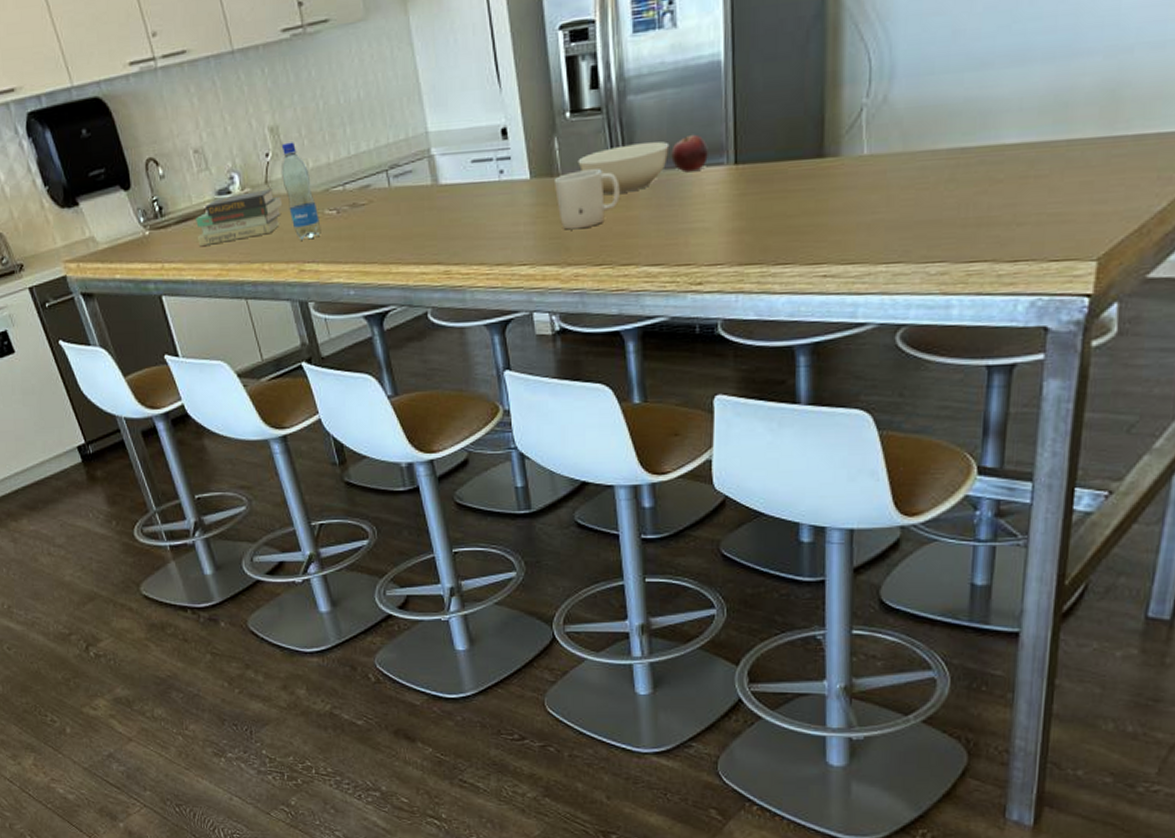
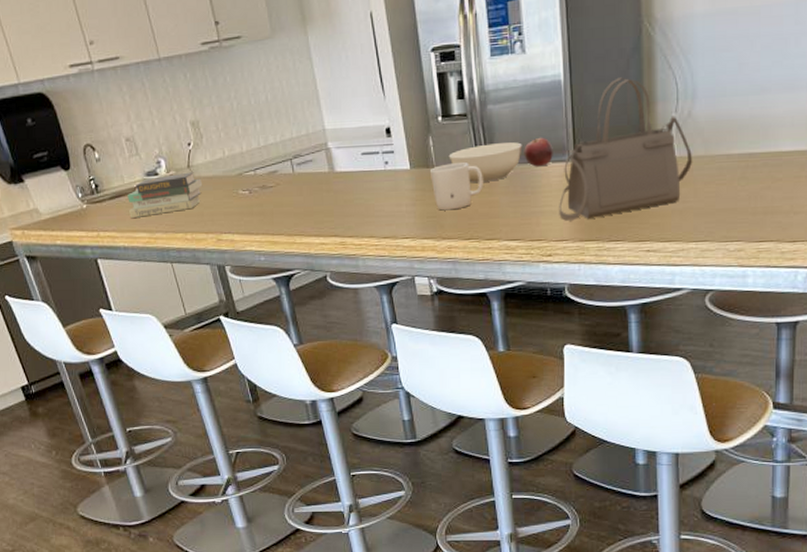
bottle: present [280,142,321,240] -> none [201,134,236,215]
handbag: none [713,54,887,240] -> present [559,77,693,221]

